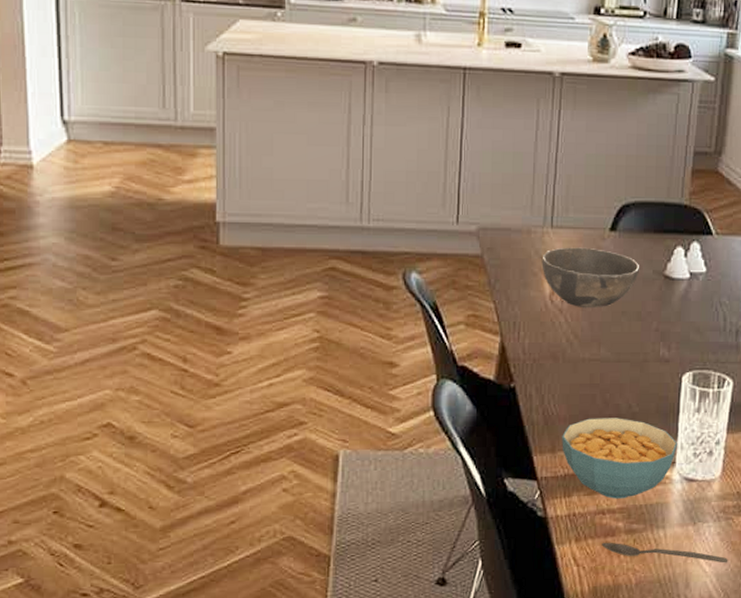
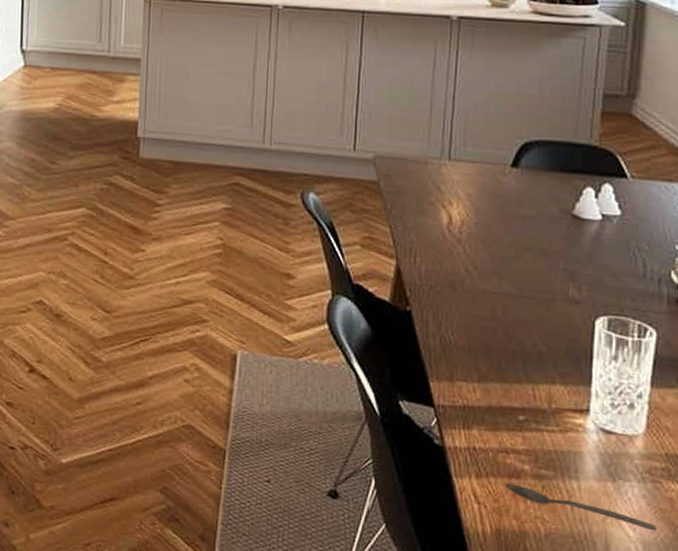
bowl: present [541,247,640,309] -> none [439,179,545,242]
cereal bowl: present [562,418,678,499] -> none [460,351,592,441]

